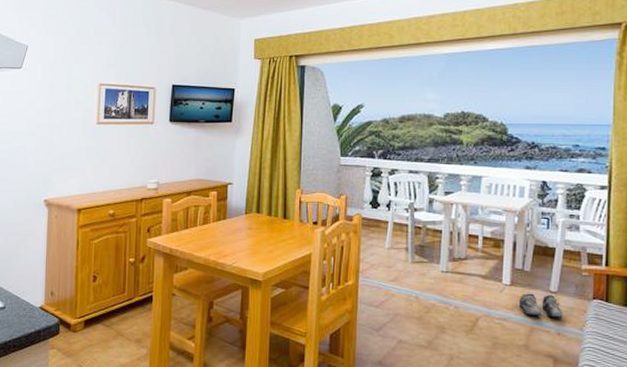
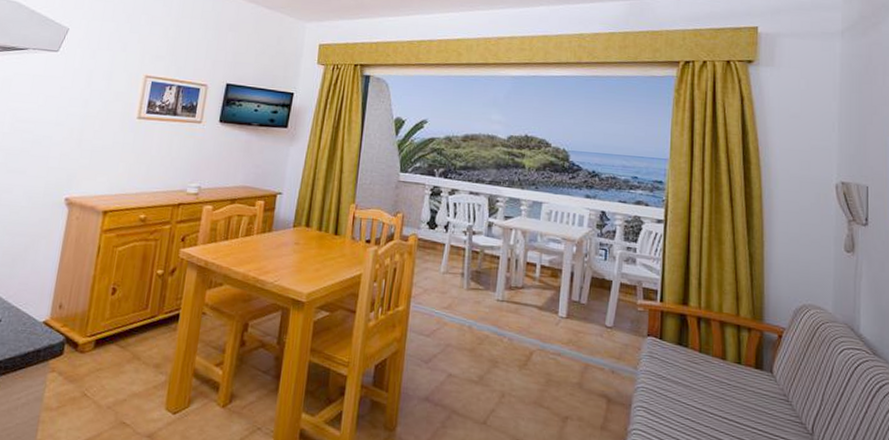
shoe: present [518,293,563,318] -> none [574,326,618,355]

